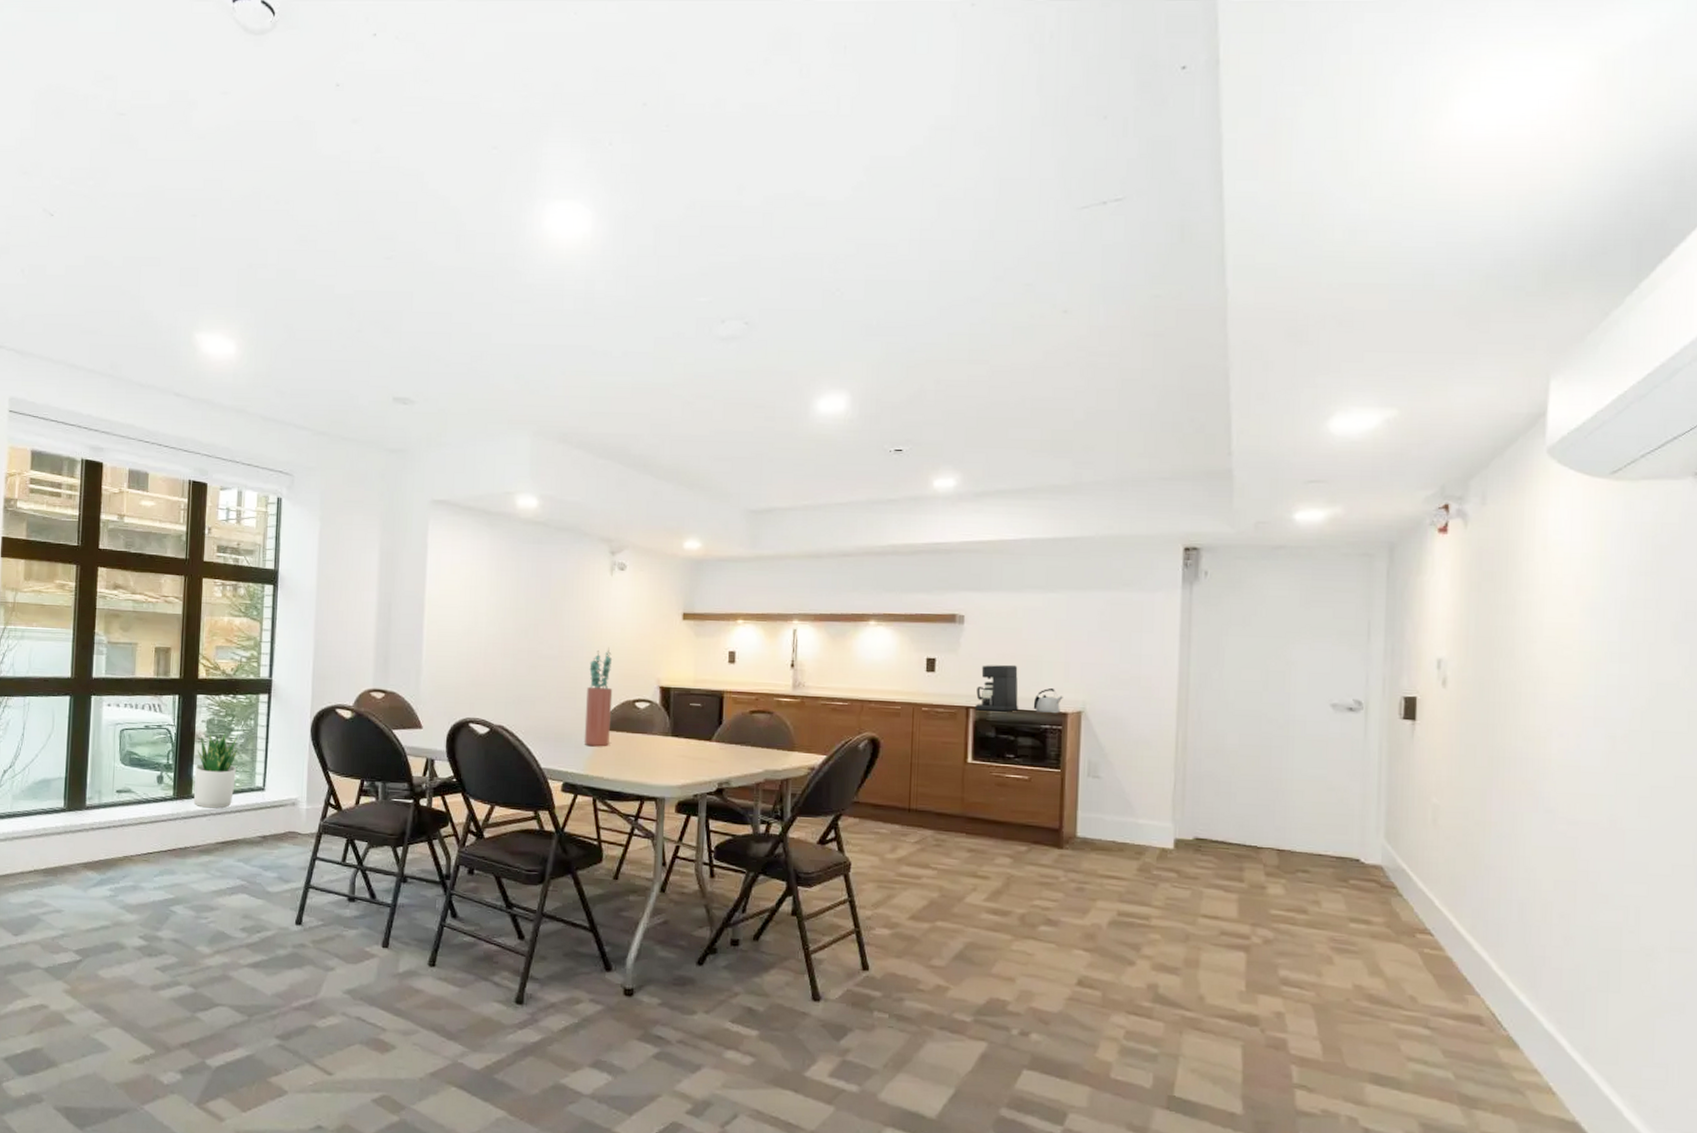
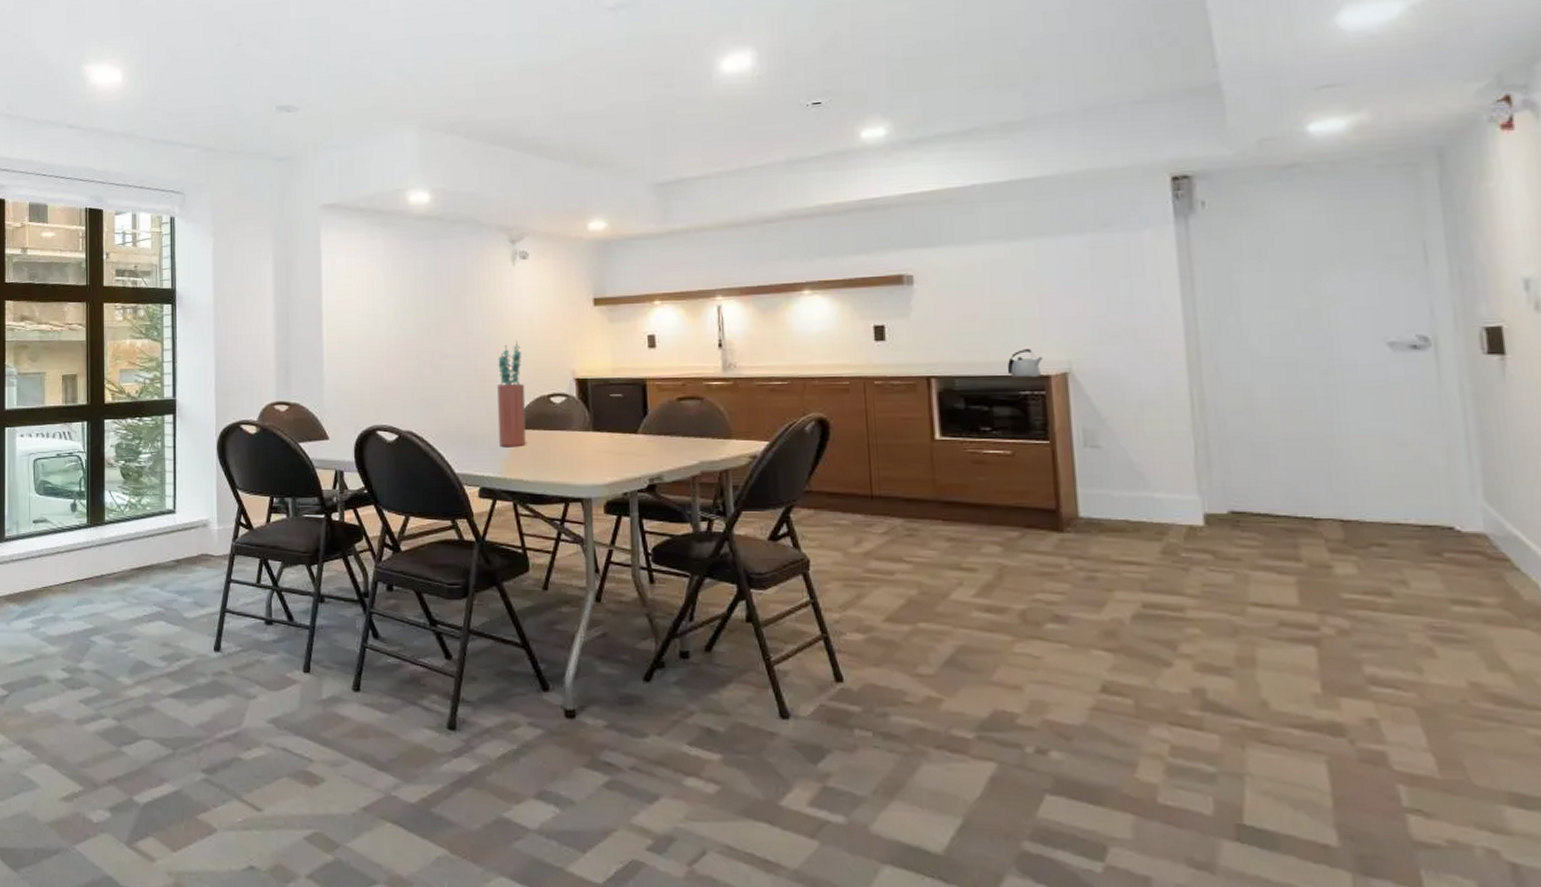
planter: present [193,731,239,809] -> none [106,454,147,534]
coffee maker: present [975,664,1018,712] -> none [937,325,989,380]

